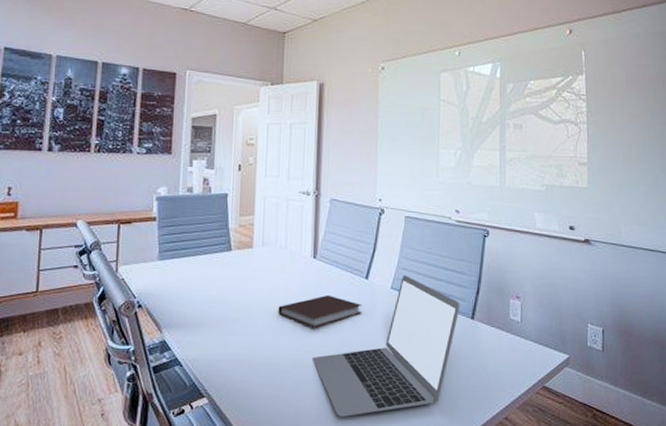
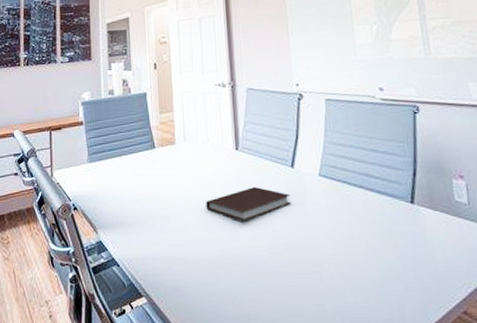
laptop: present [312,275,460,417] -> none [245,161,397,314]

